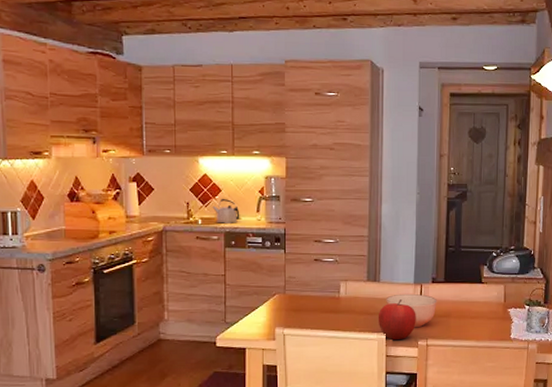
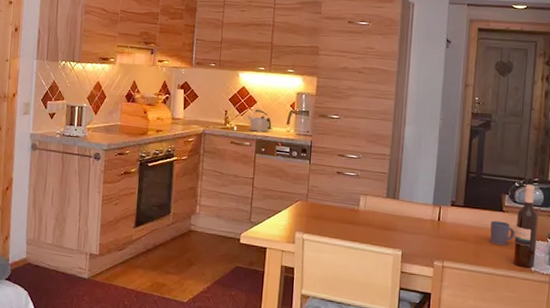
fruit: present [378,298,416,341] -> none [394,218,434,259]
bowl: present [386,293,437,328] -> none [404,213,455,249]
mug: none [471,293,495,318] -> present [490,220,515,246]
wine bottle: none [493,253,516,337] -> present [512,185,539,269]

